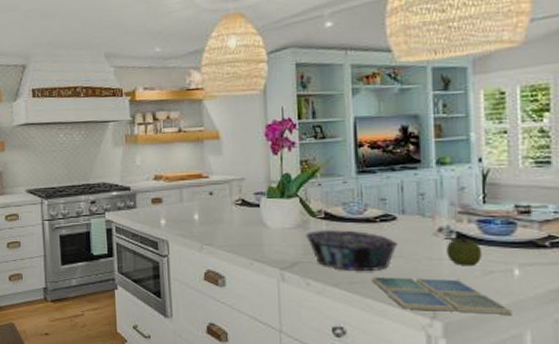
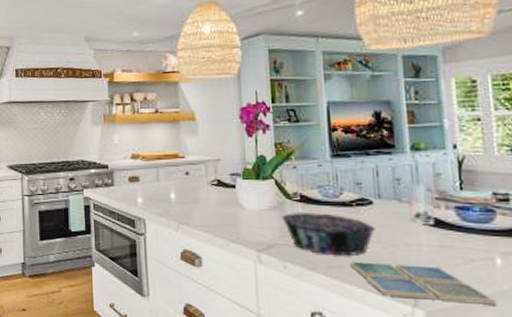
apple: present [447,238,483,267] -> none [425,224,463,254]

